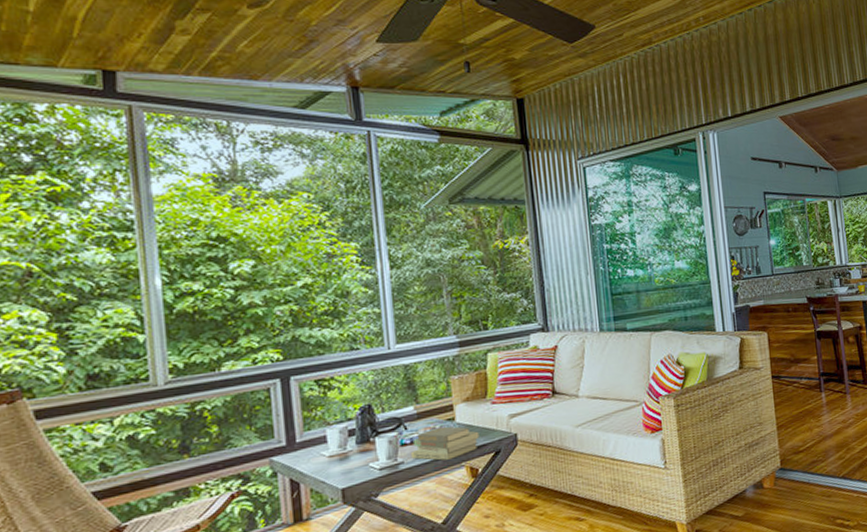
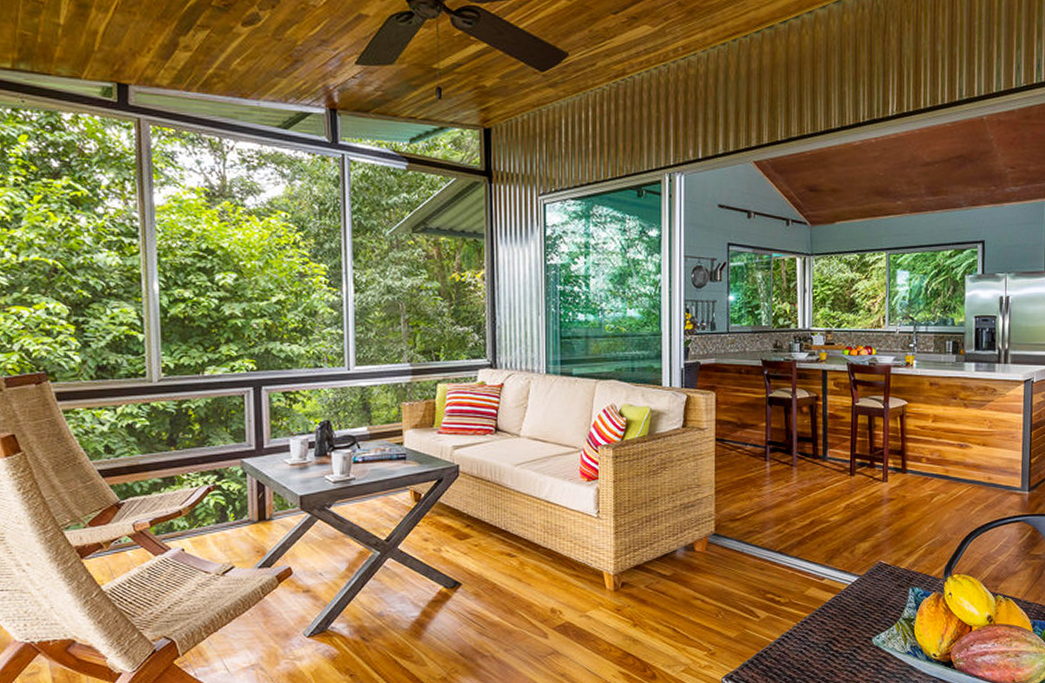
books: present [410,426,480,461] -> none [361,450,424,481]

